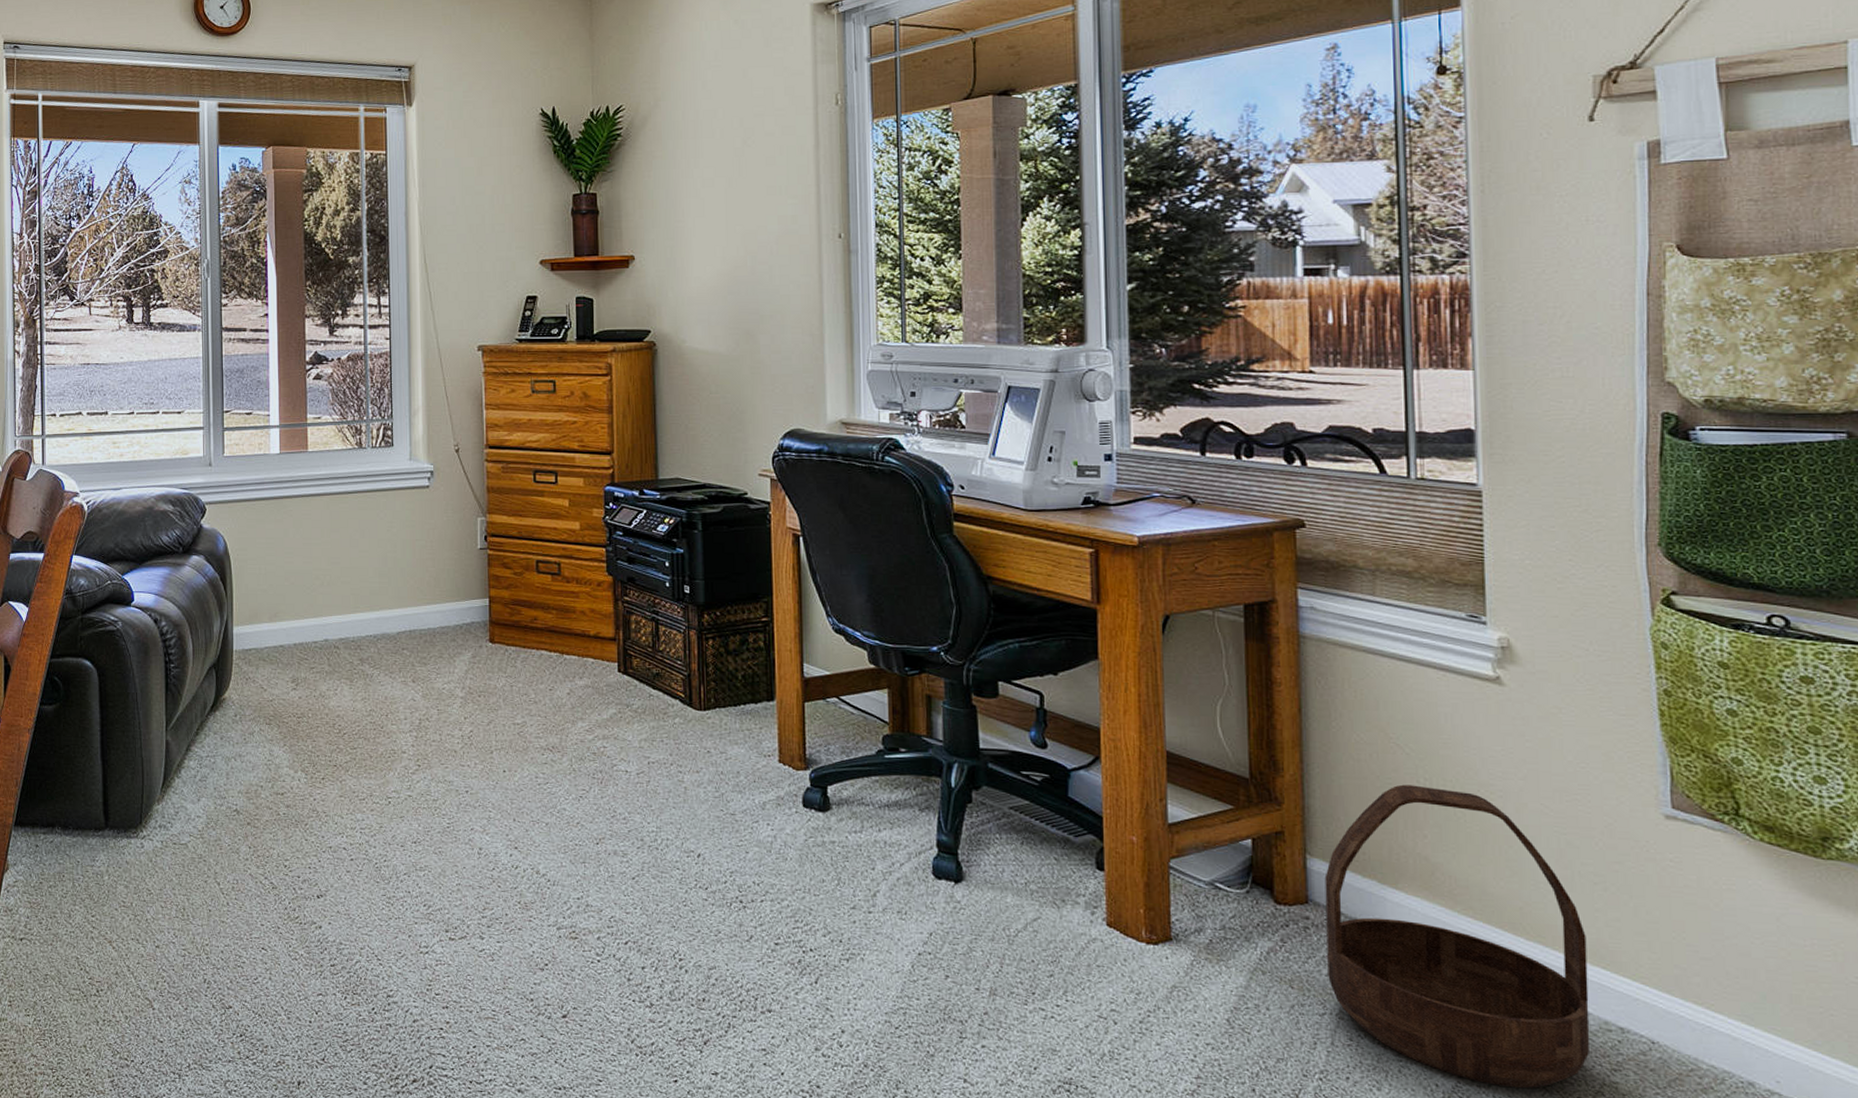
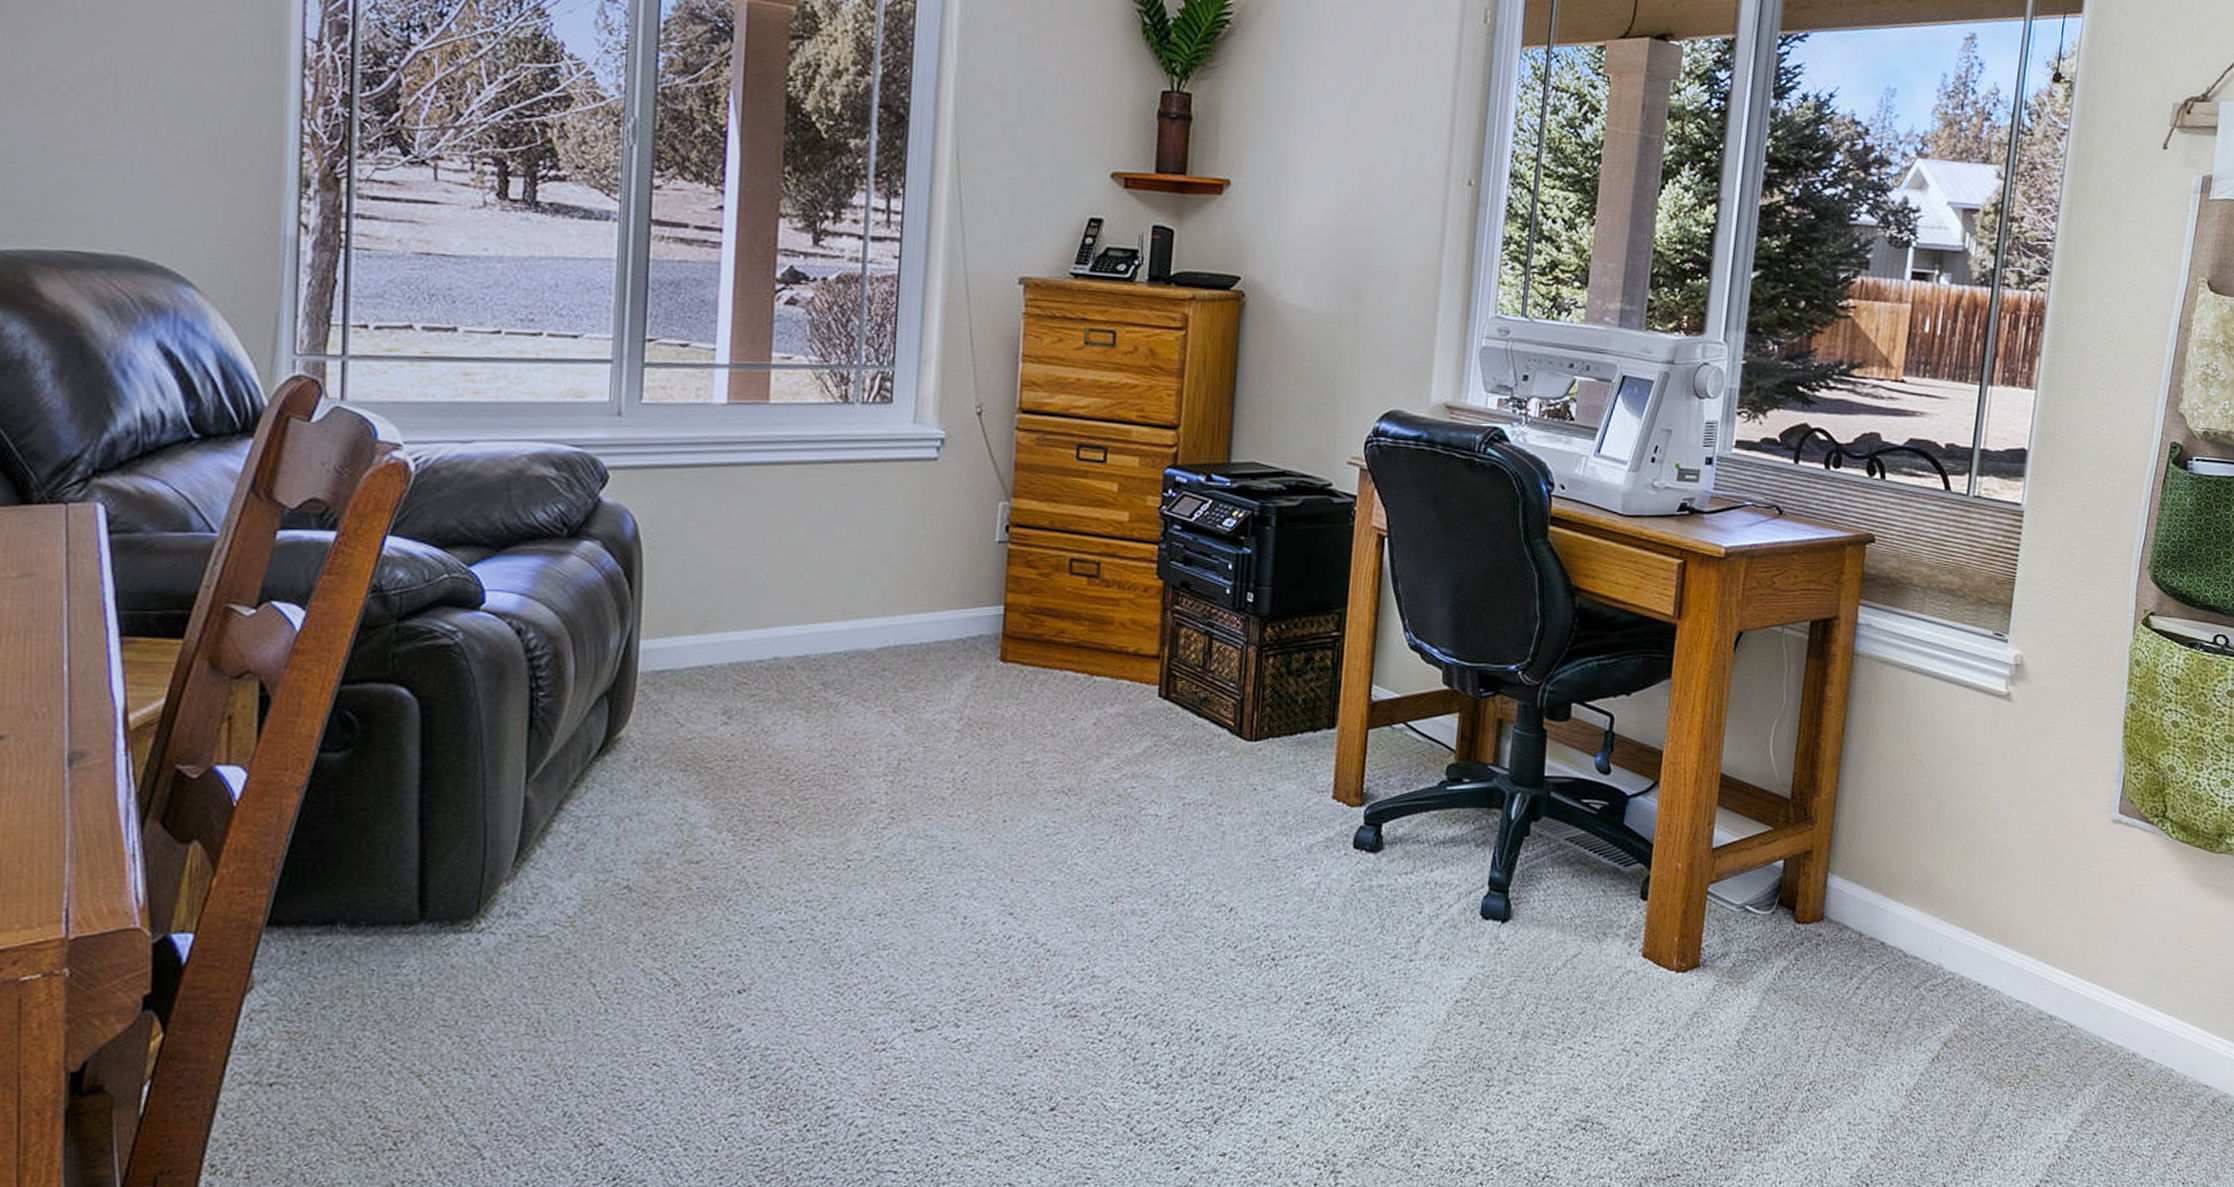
basket: present [1324,784,1590,1089] -> none [1829,800,2038,1080]

